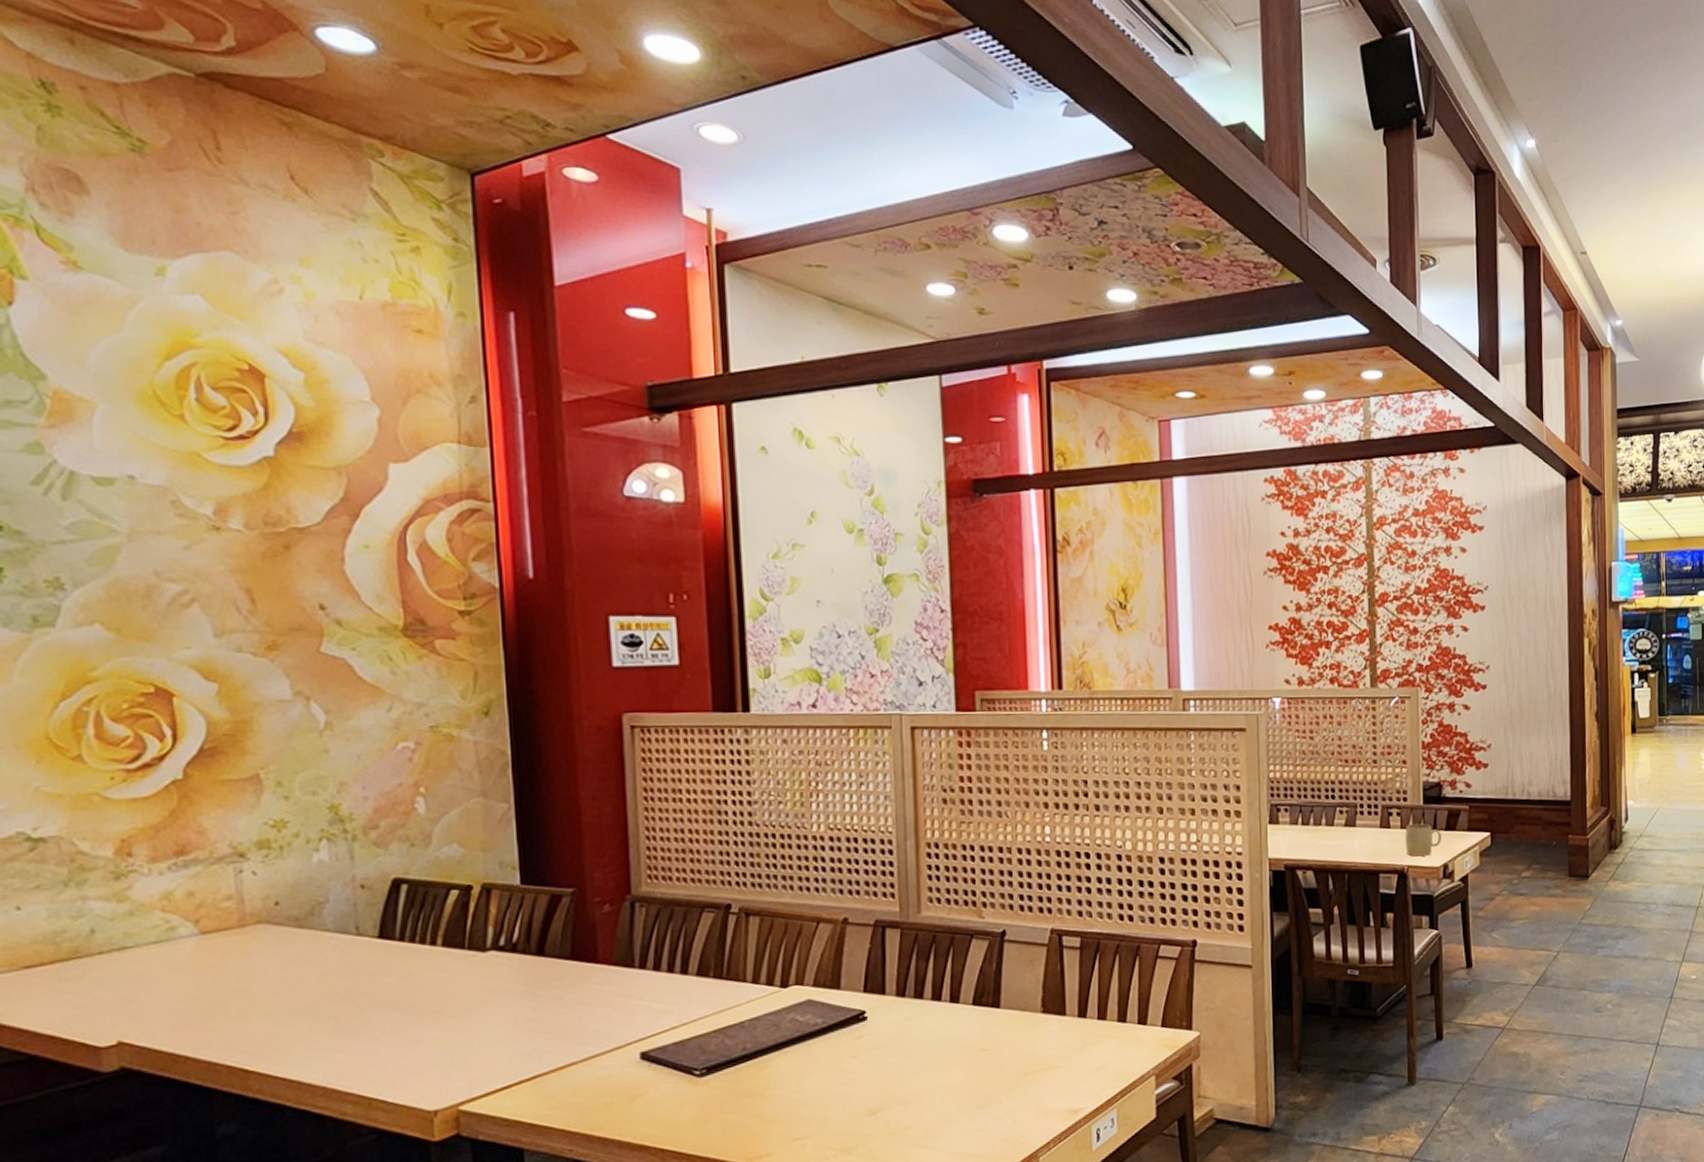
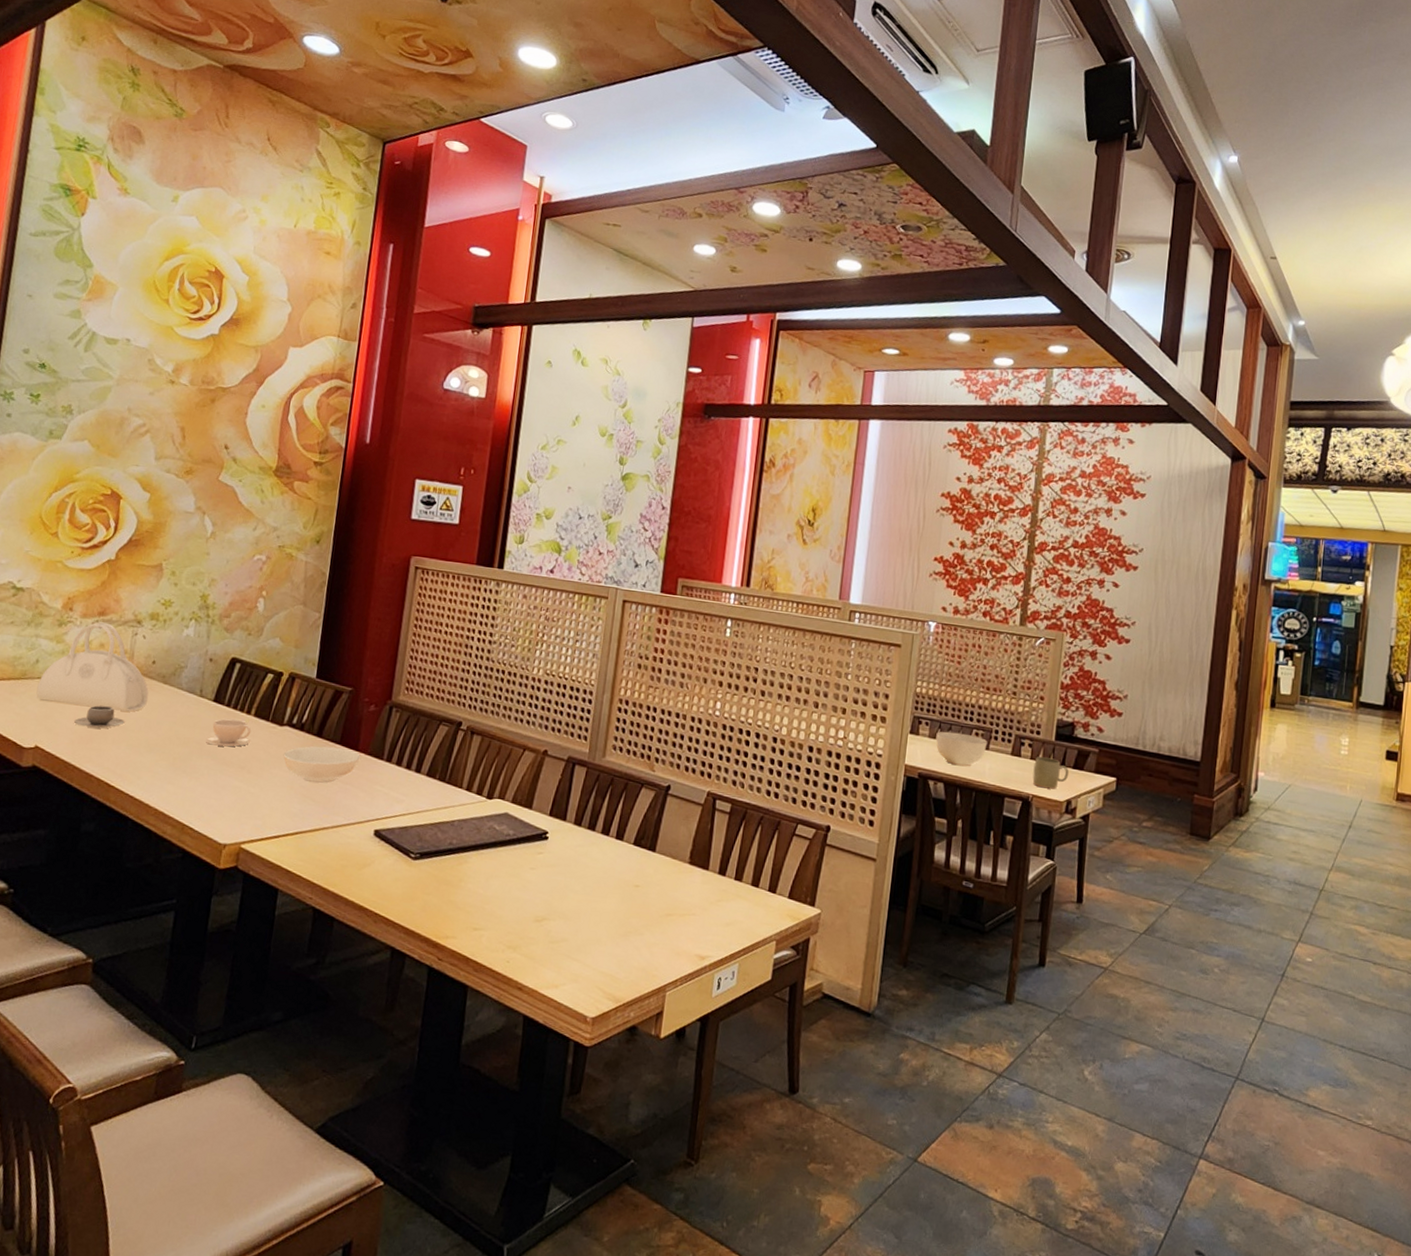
handbag: none [101,863,280,982] -> present [36,622,149,712]
teacup: none [170,970,251,1004] -> present [73,705,125,729]
teacup: none [379,954,443,993] -> present [206,719,252,747]
bowl: none [494,963,603,1012] -> present [283,746,361,783]
bowl: none [1298,813,1354,850] -> present [936,731,988,767]

